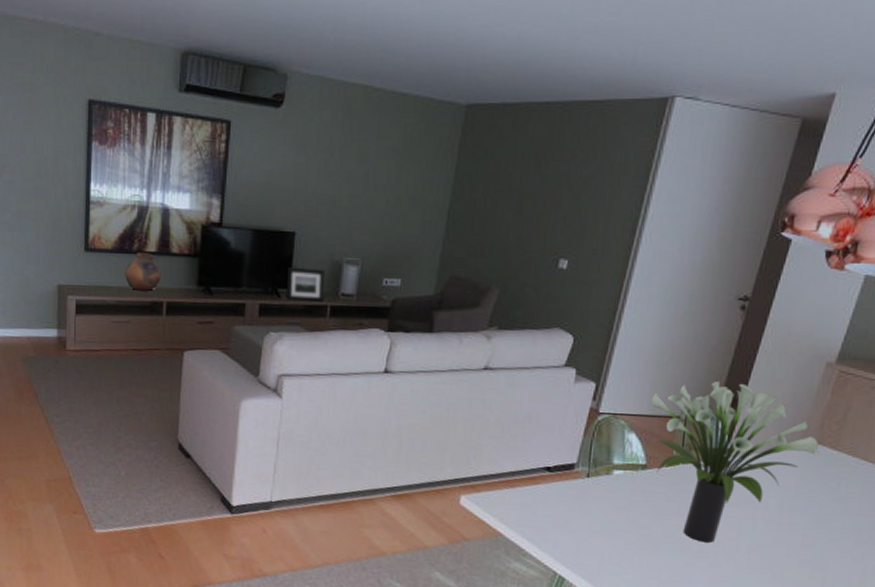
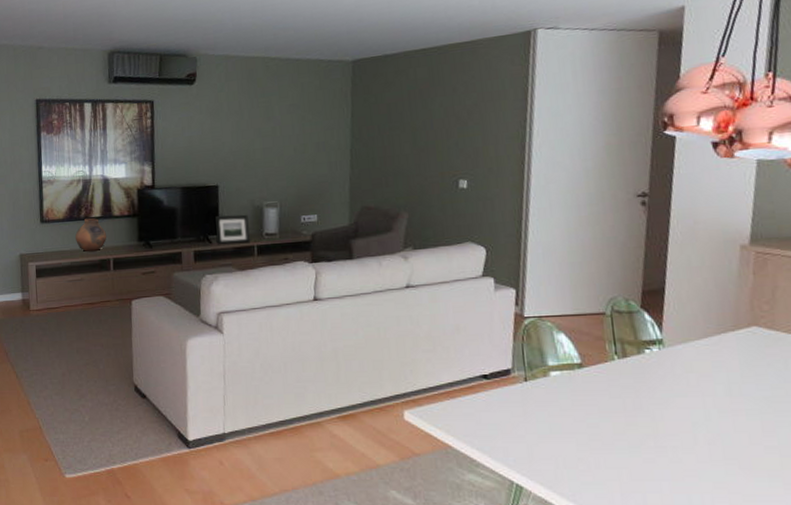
flower arrangement: present [650,380,819,543] -> none [572,274,756,437]

